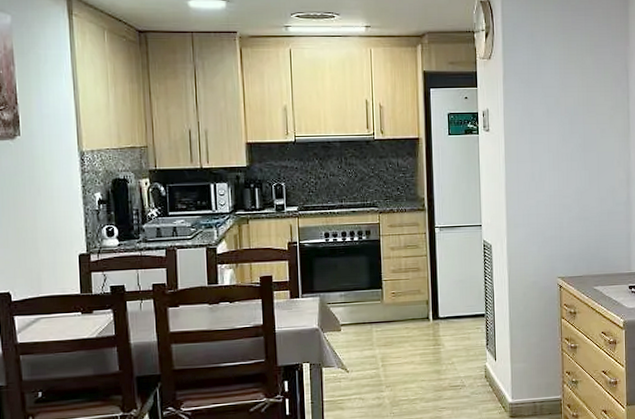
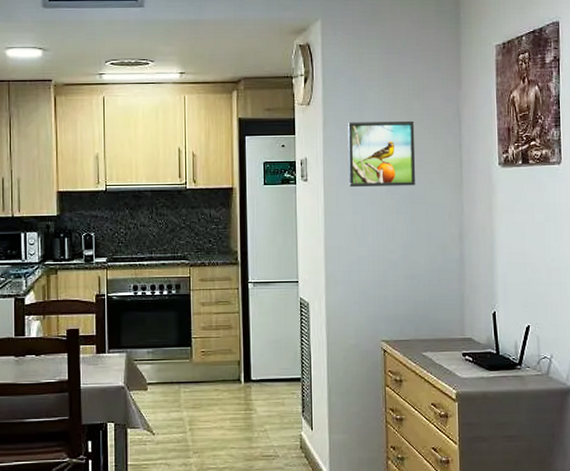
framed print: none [525,74,588,136] -> present [347,120,416,187]

